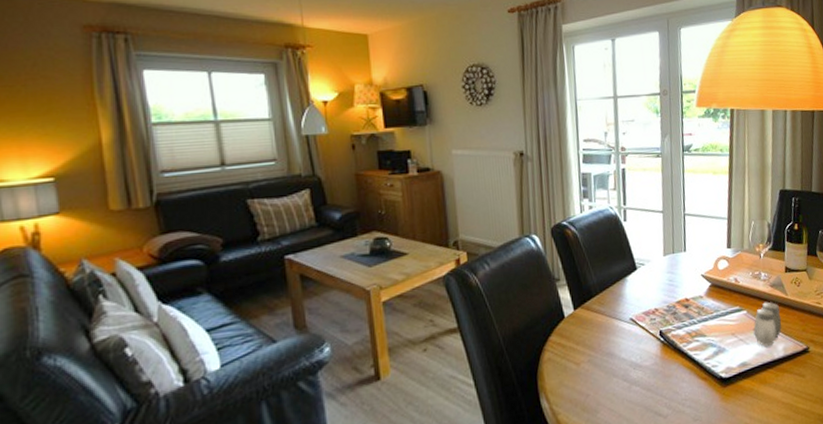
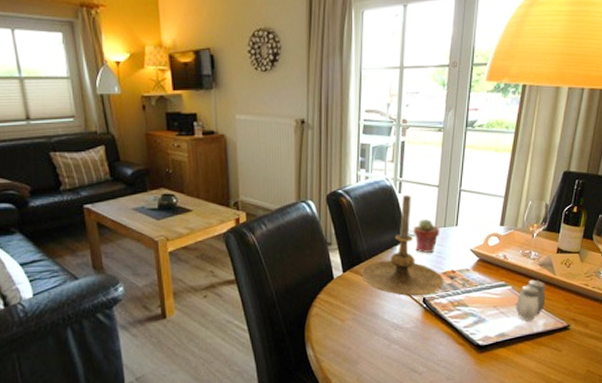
candle holder: none [592,222,679,331] -> present [361,194,444,296]
potted succulent: none [641,246,670,282] -> present [413,219,440,253]

